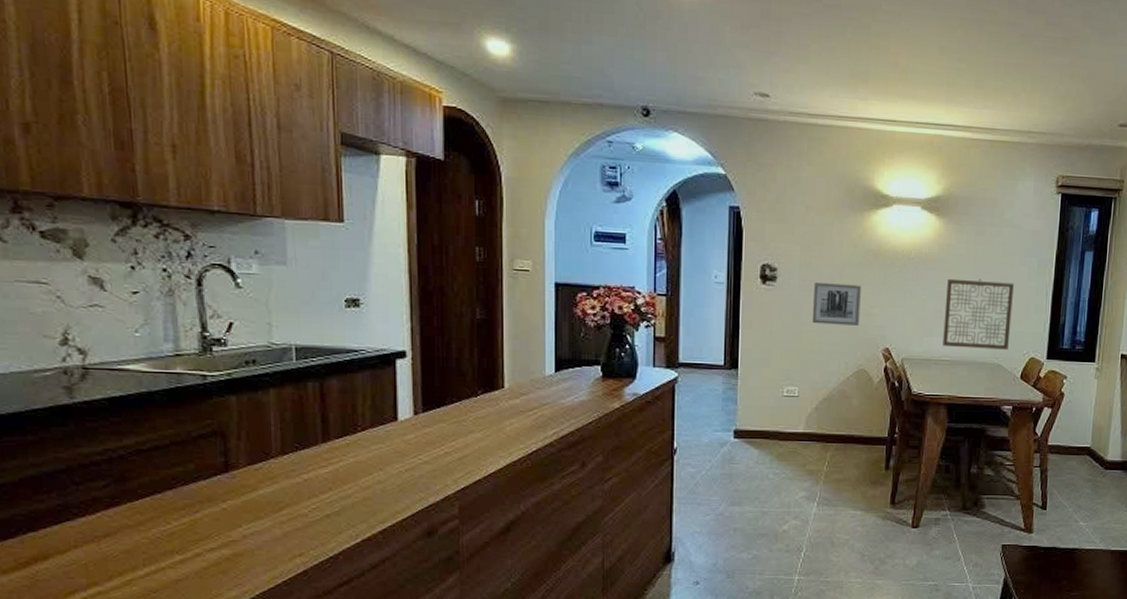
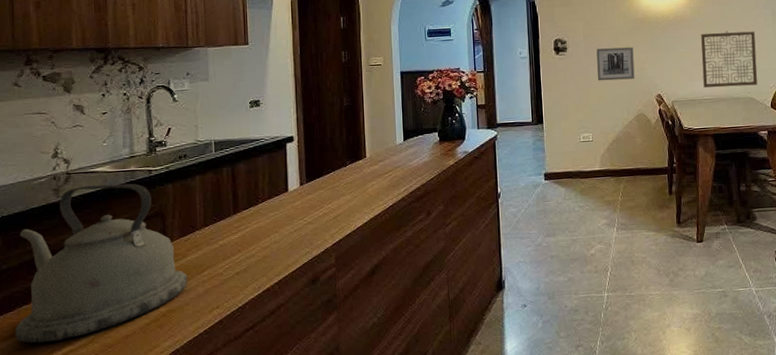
kettle: none [17,387,260,581] -> present [15,183,188,344]

